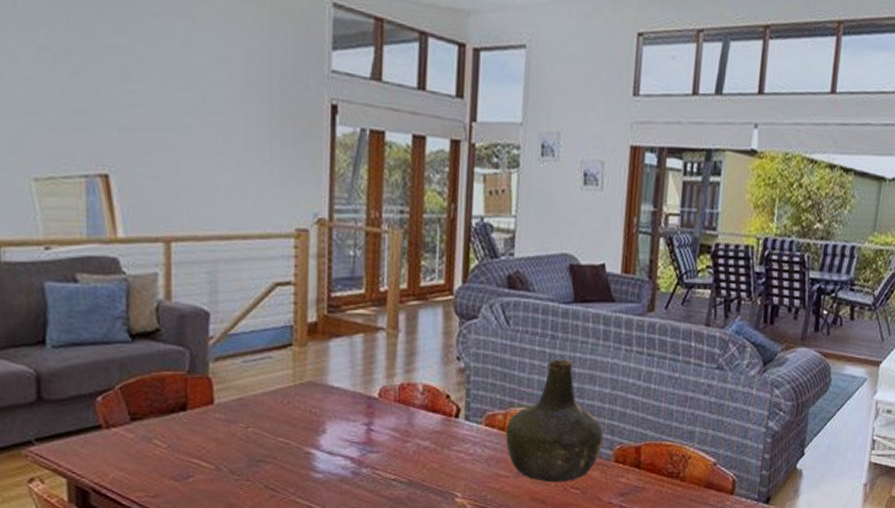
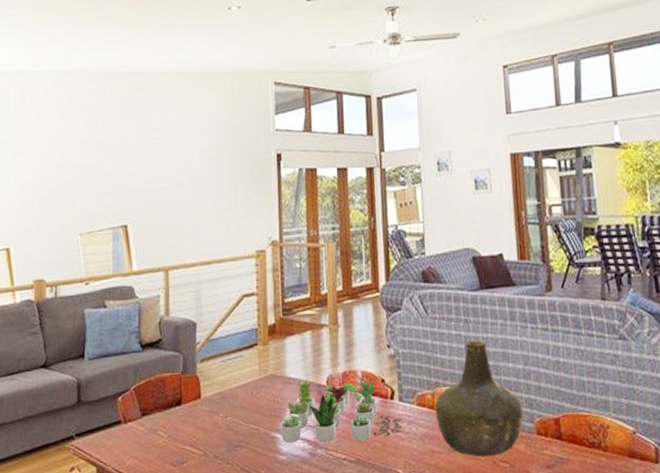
succulent plant: none [317,390,467,463] -> present [280,379,403,443]

